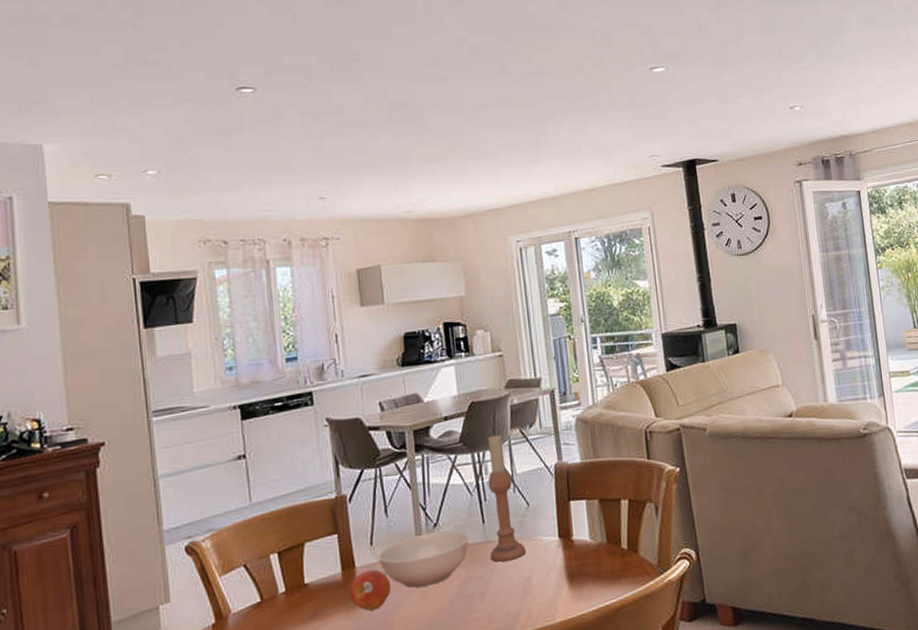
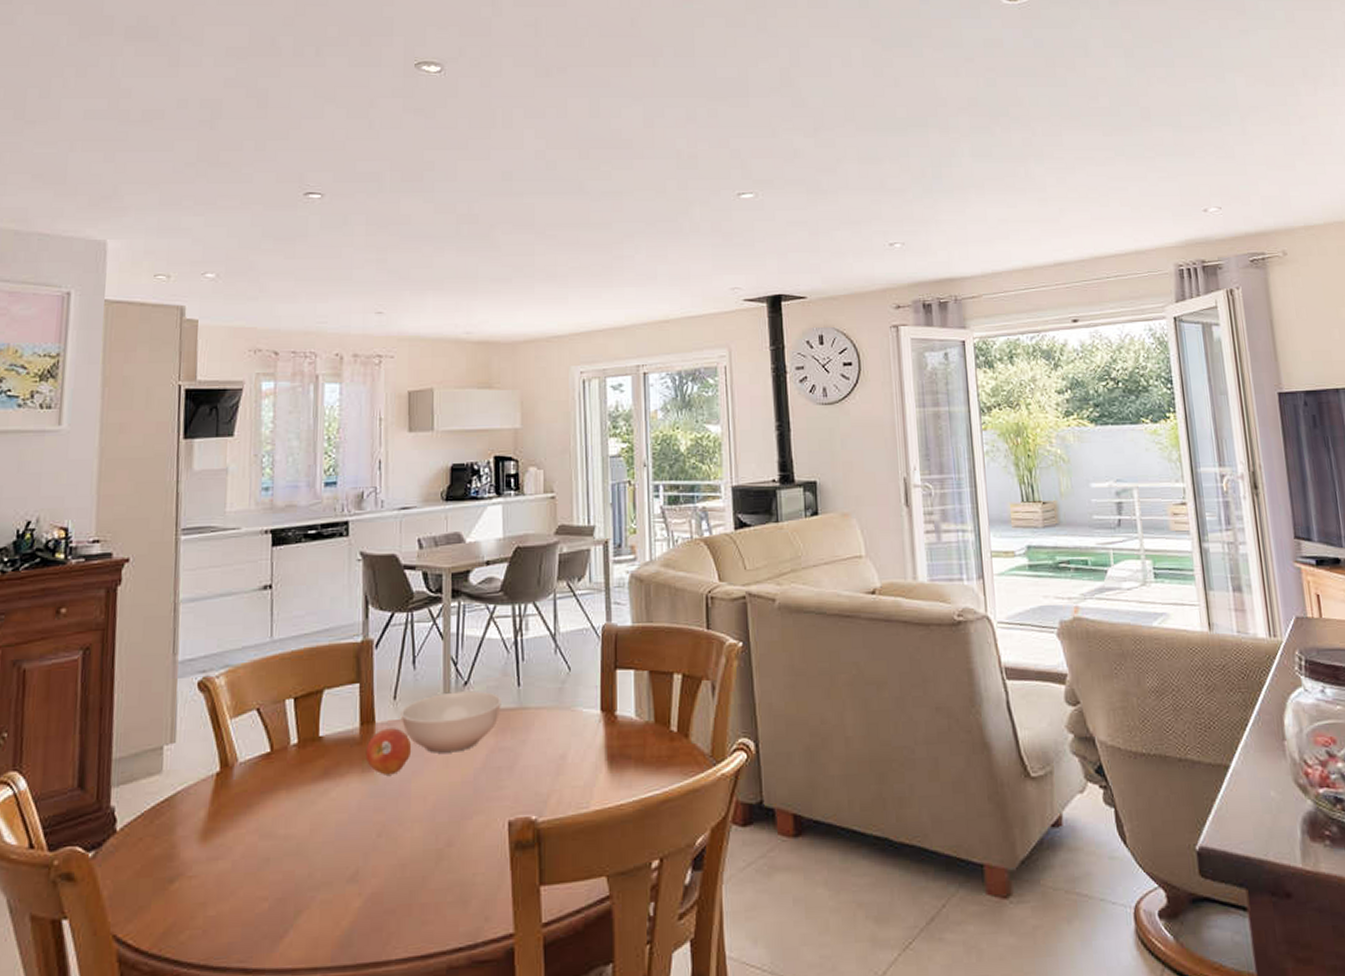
candlestick: present [488,434,526,562] -> none [523,586,563,733]

